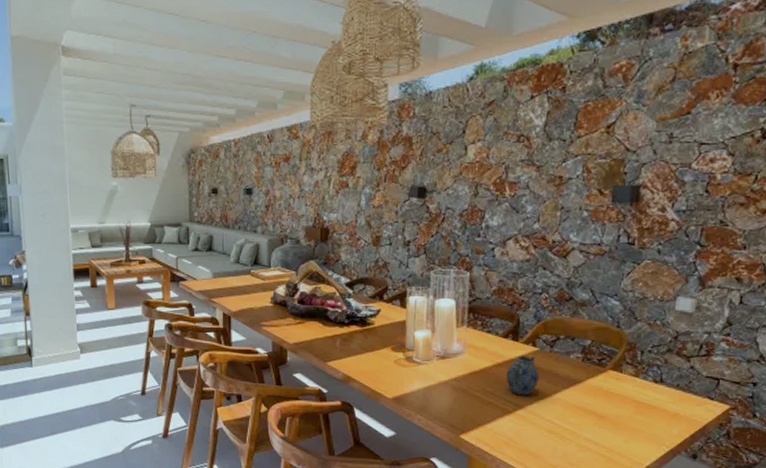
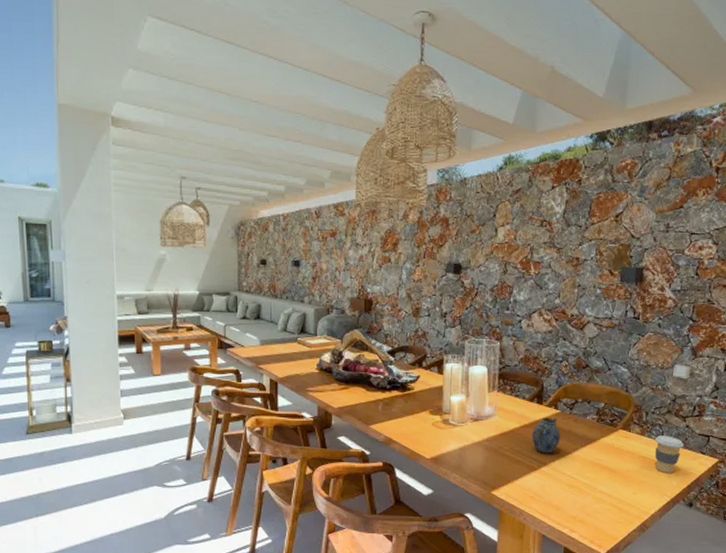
coffee cup: none [651,377,688,420] -> present [654,435,685,473]

